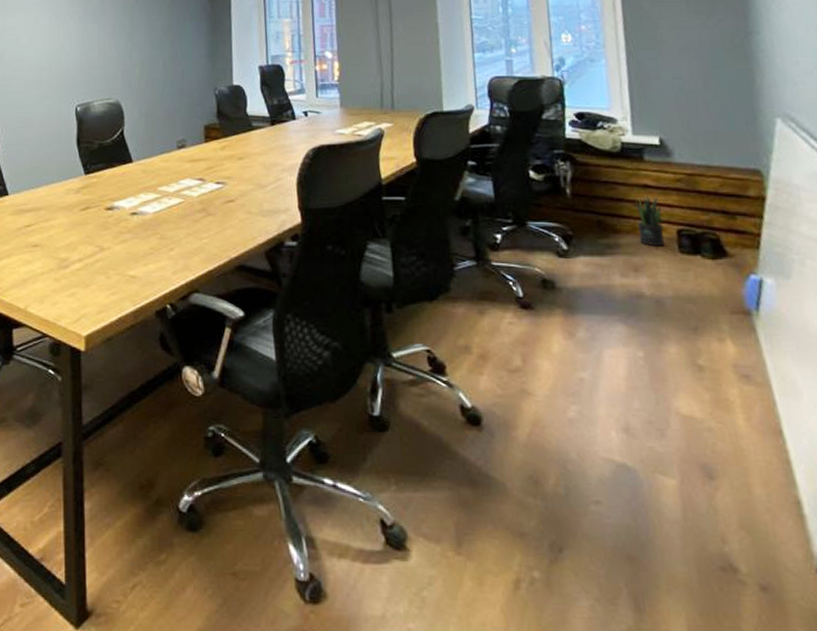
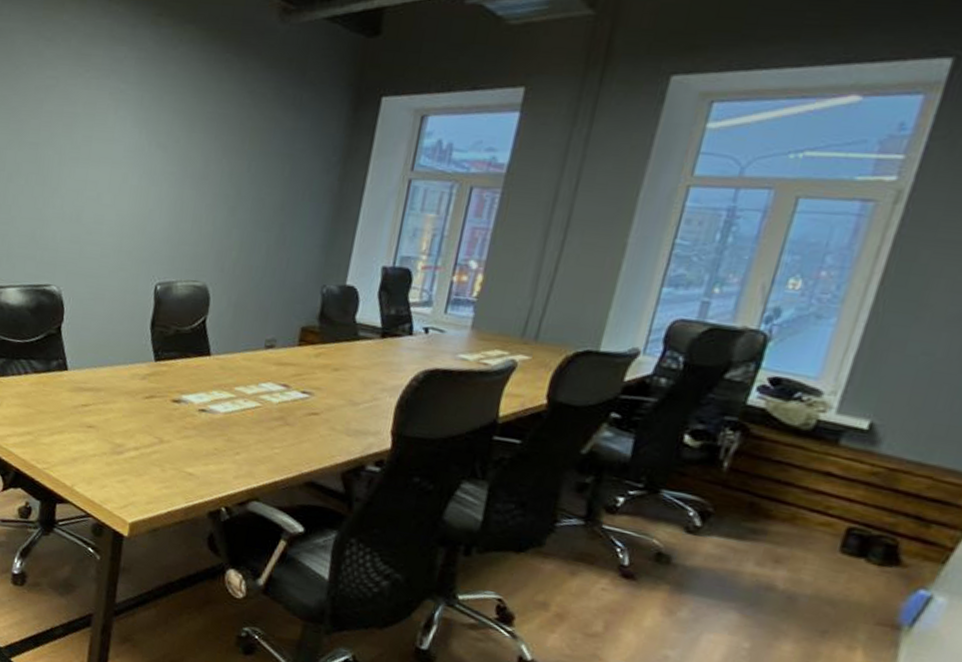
potted plant: present [634,194,665,247] -> none [793,483,839,542]

